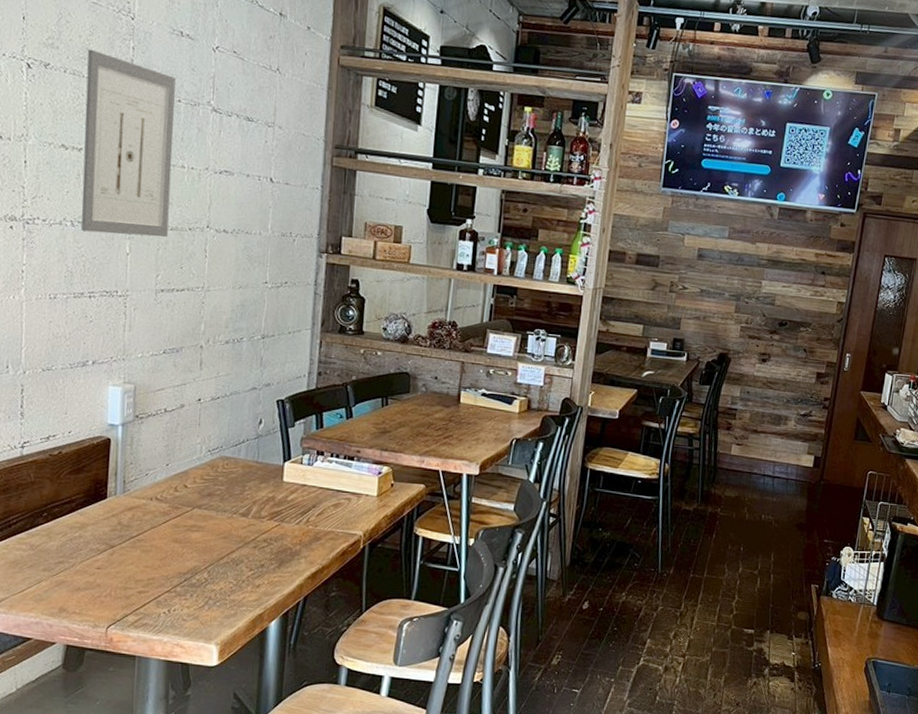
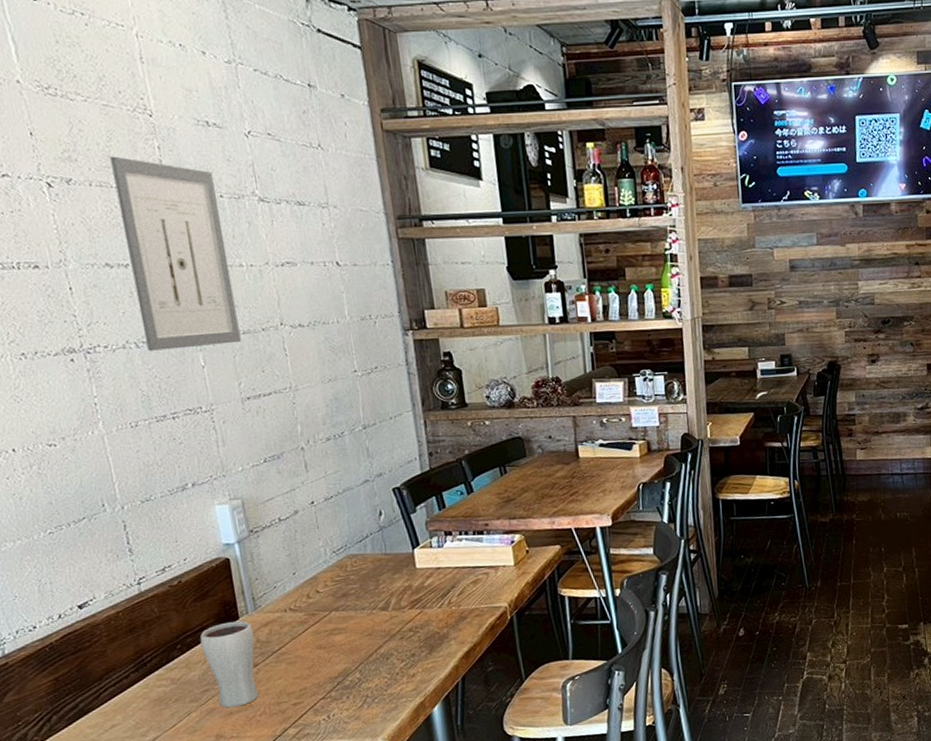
drinking glass: none [65,499,118,584] -> present [199,621,259,708]

